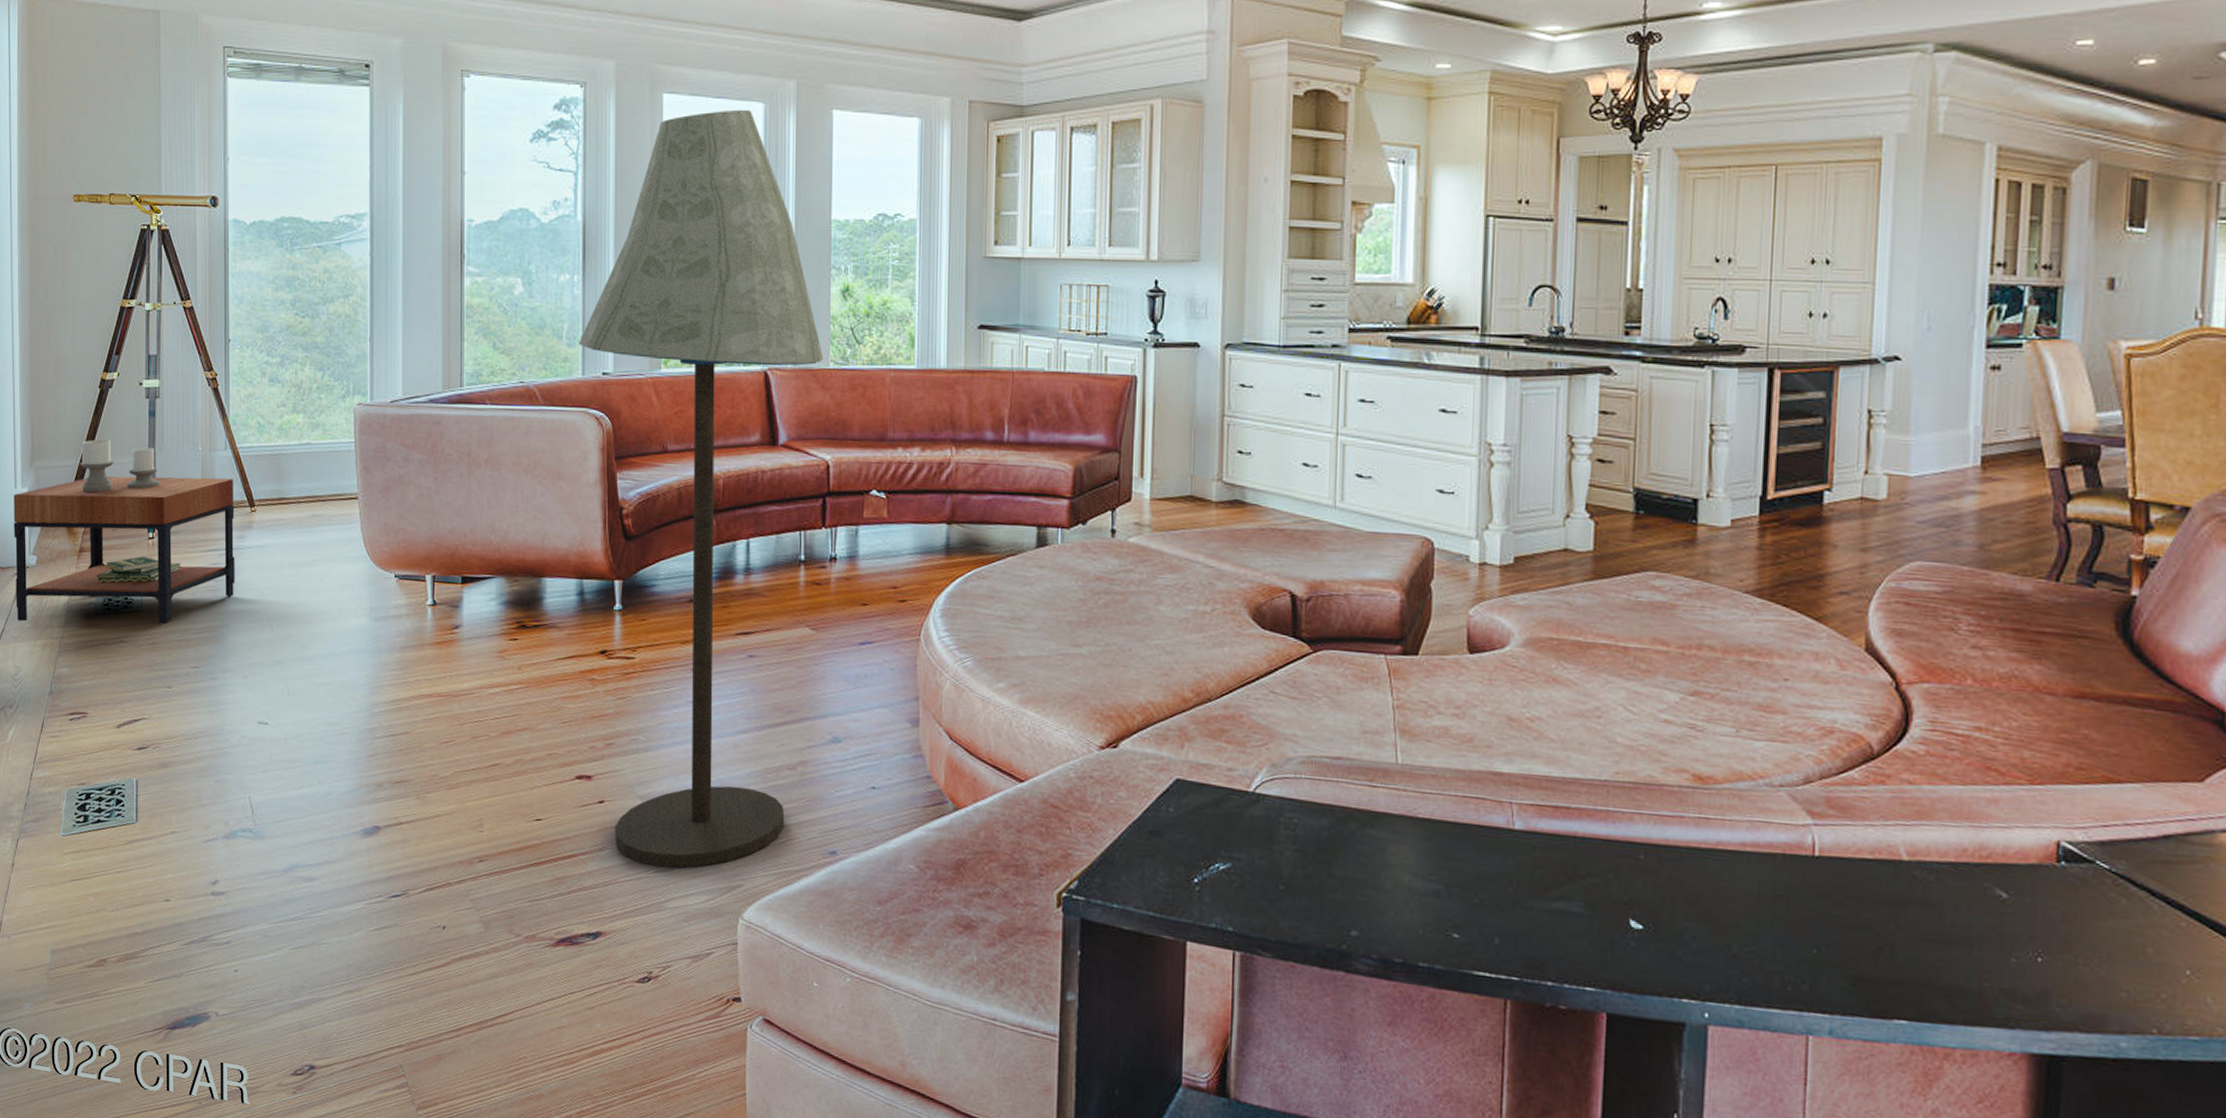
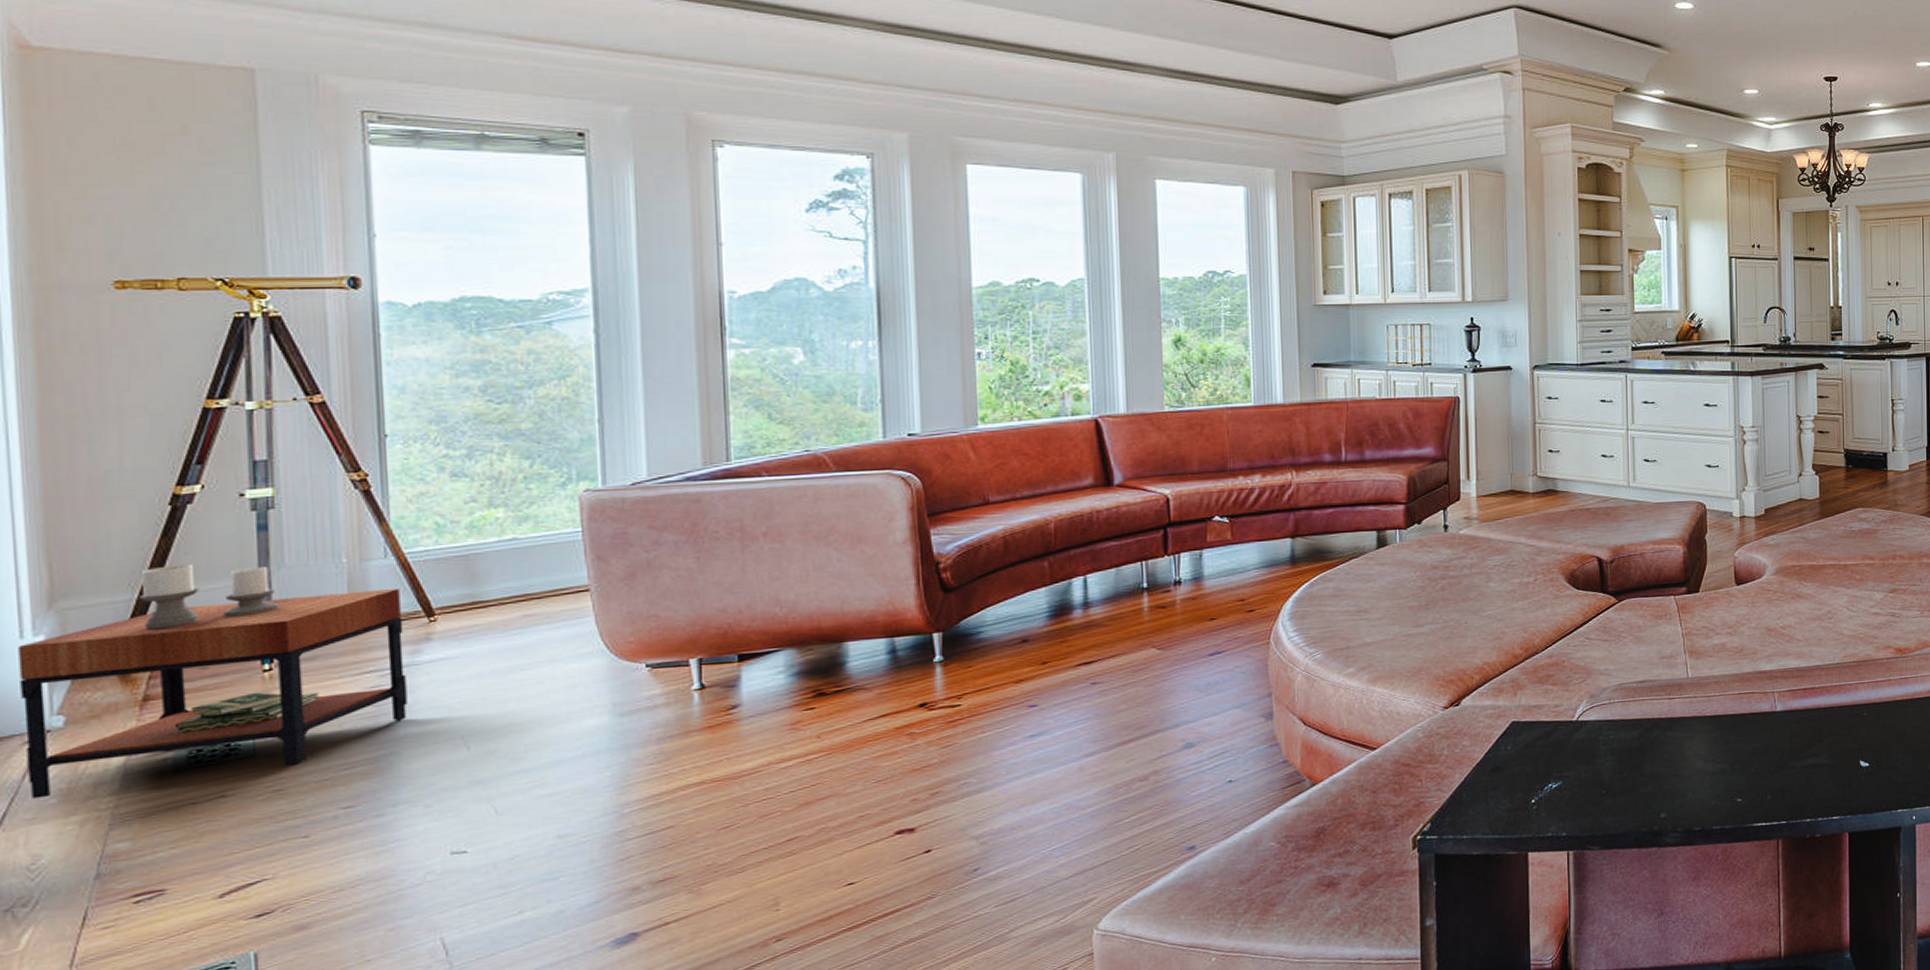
floor lamp: present [578,109,824,869] -> none [877,179,1158,902]

